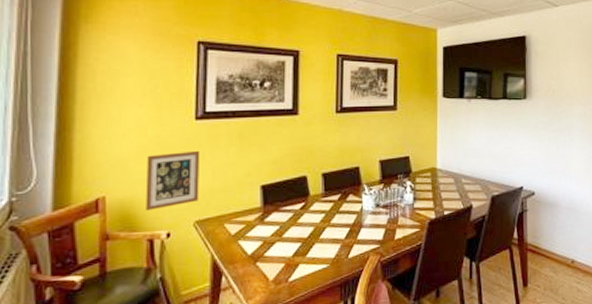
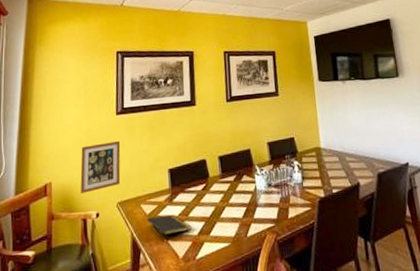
notepad: none [232,234,285,262] -> present [147,214,192,240]

